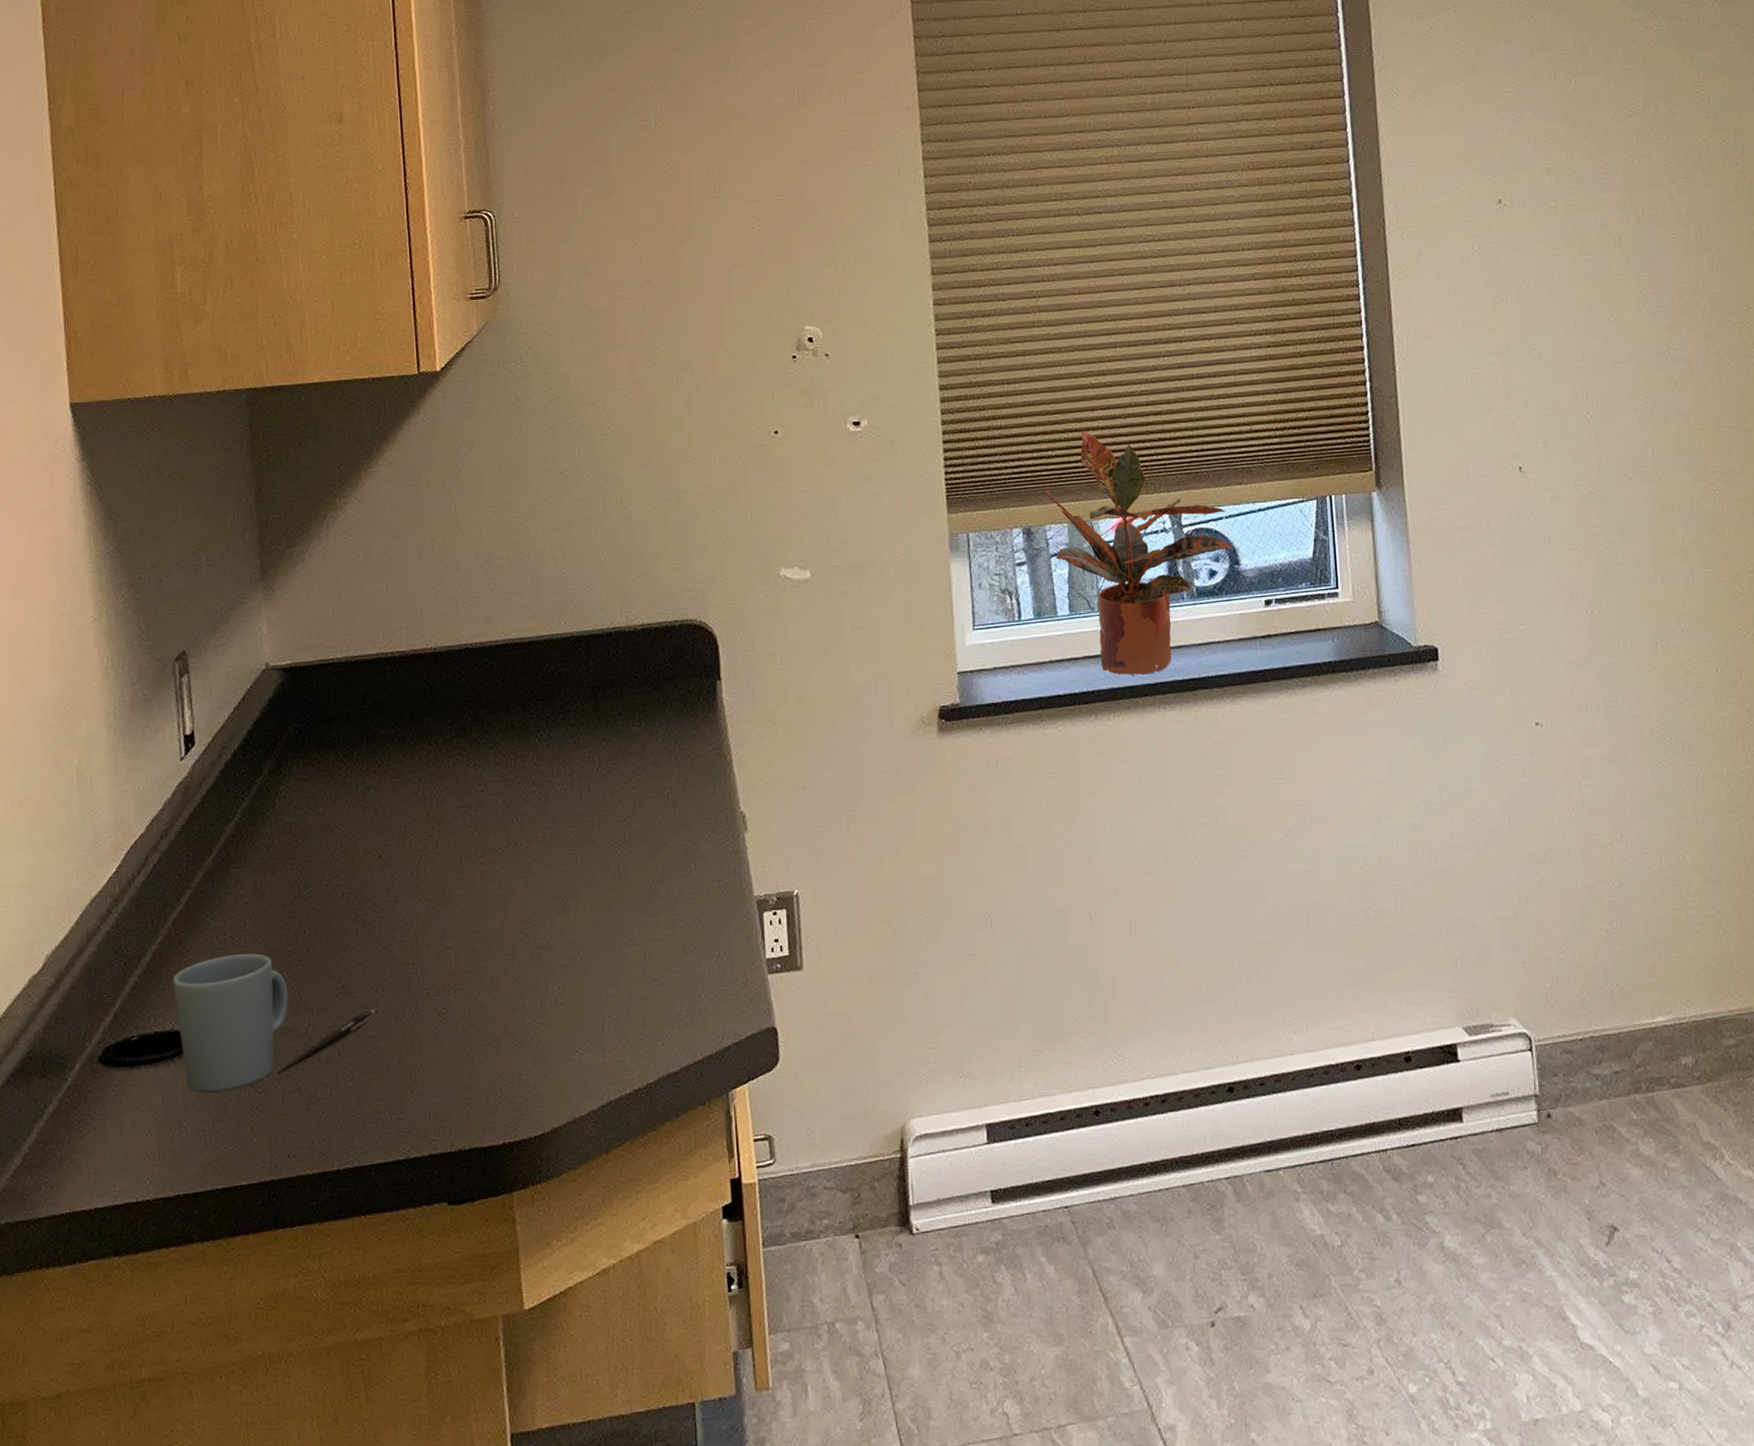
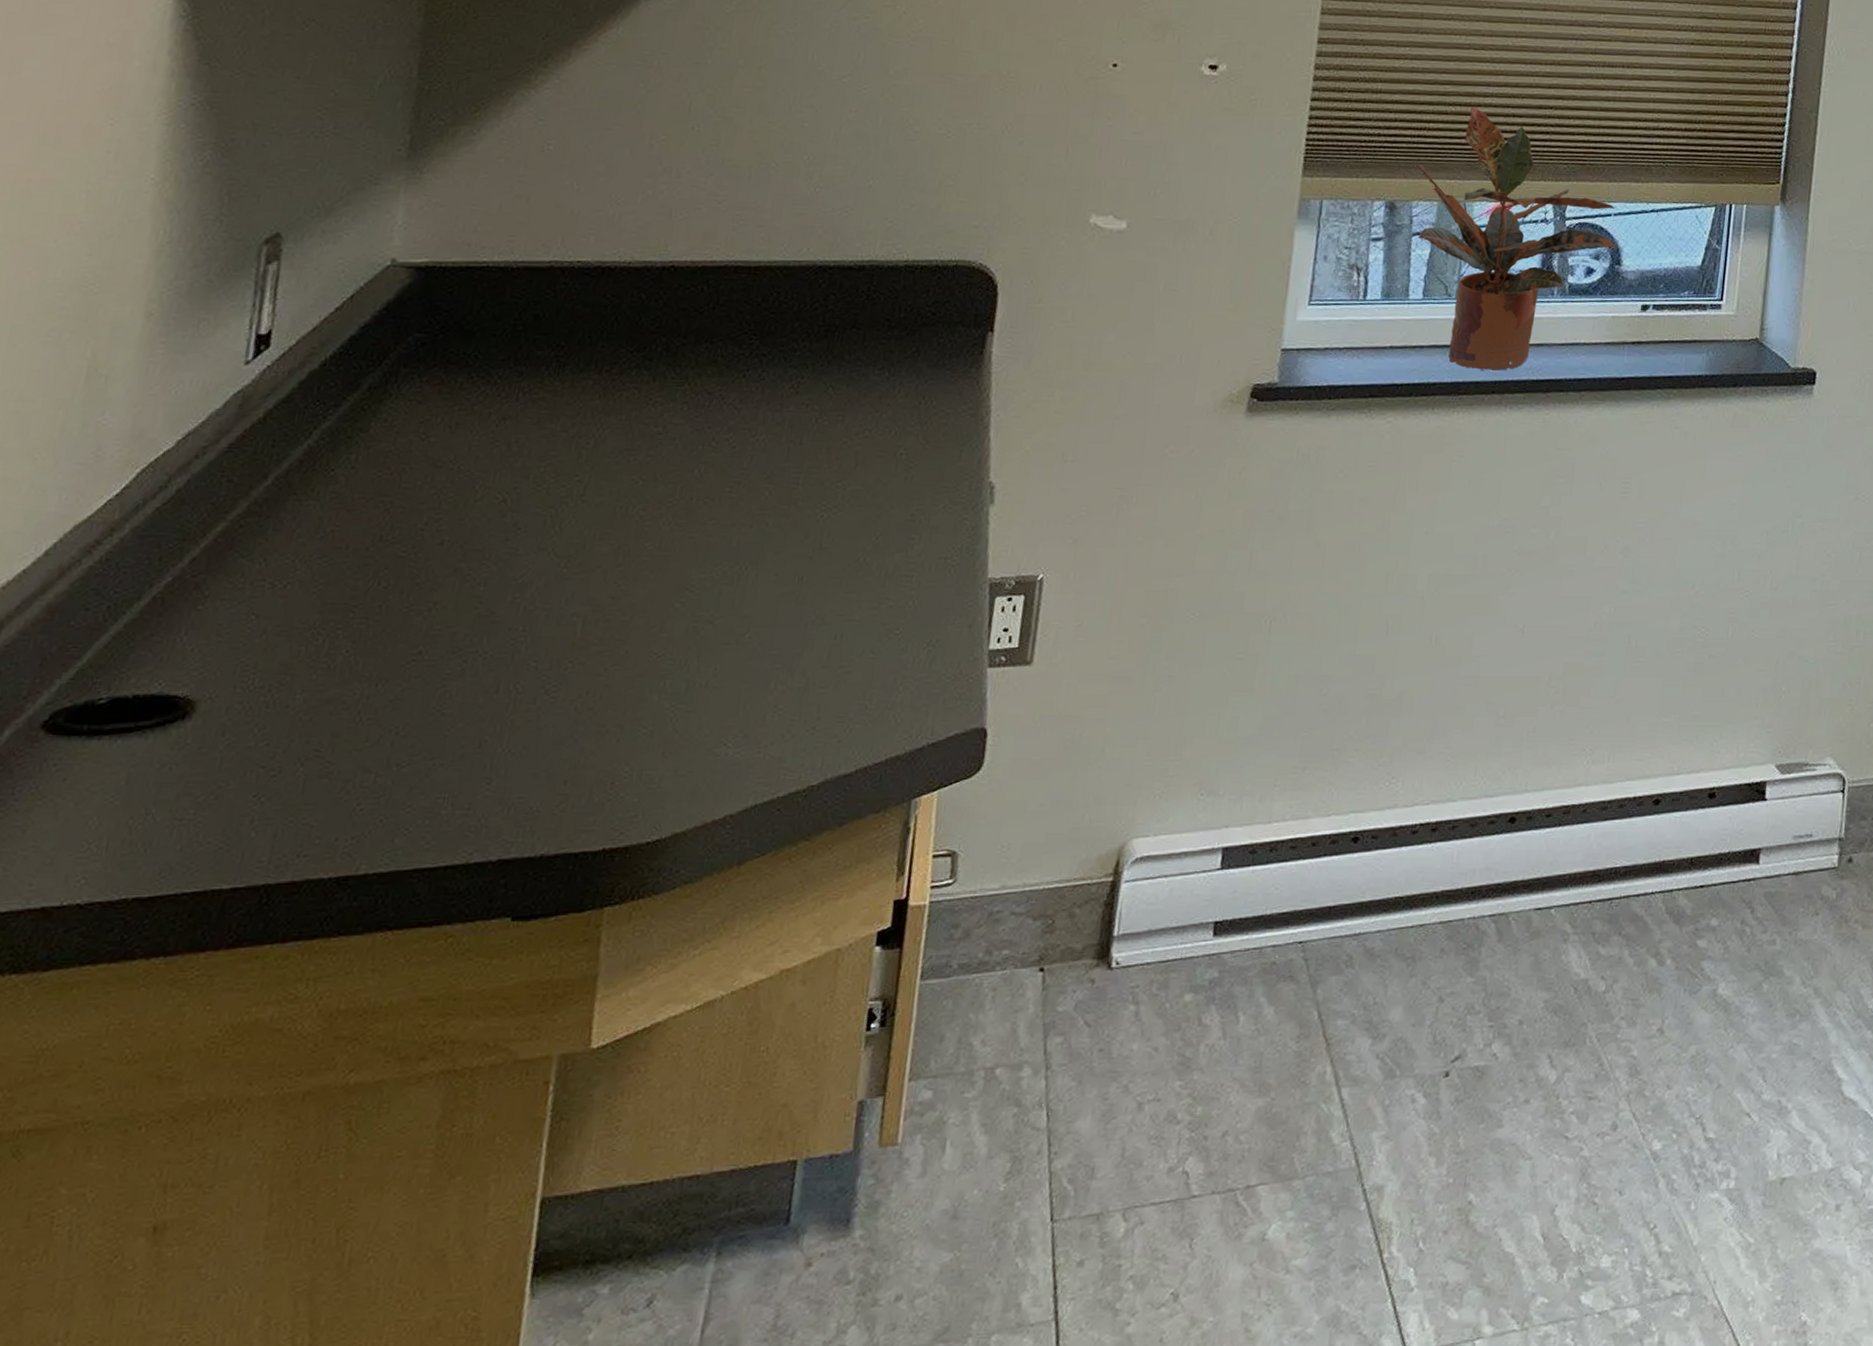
mug: present [173,953,289,1093] -> none [167,605,340,773]
pen: present [278,1009,378,1074] -> none [303,682,462,755]

